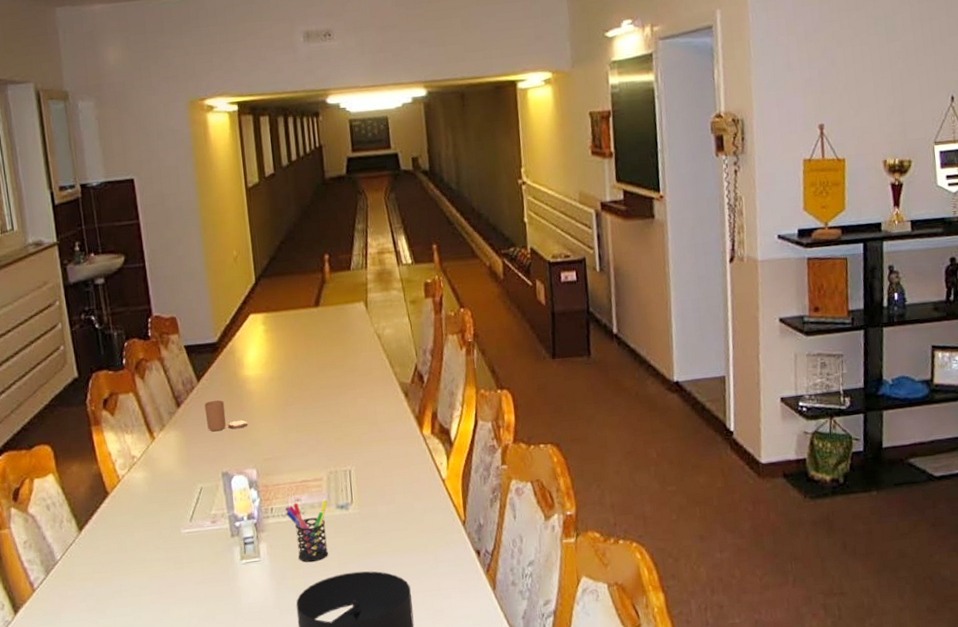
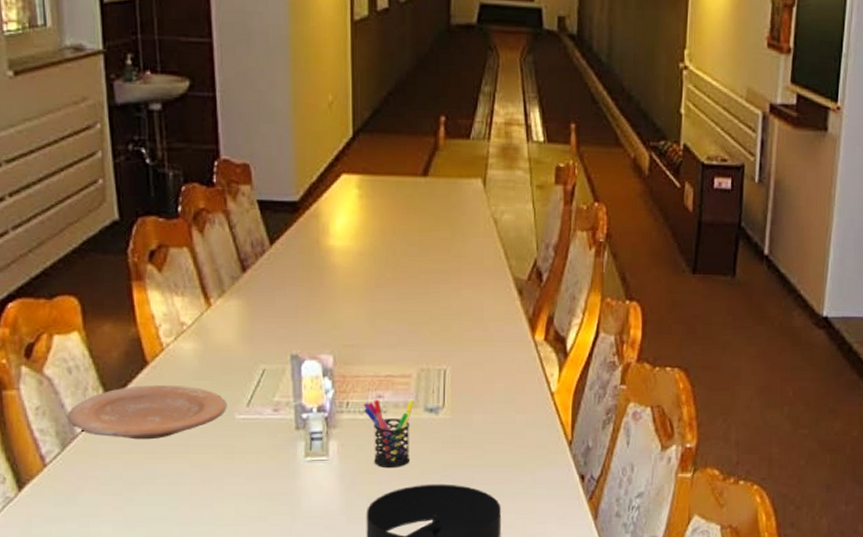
plate: none [48,509,175,561] -> present [66,384,227,440]
candle: present [204,400,248,431] -> none [276,269,328,306]

